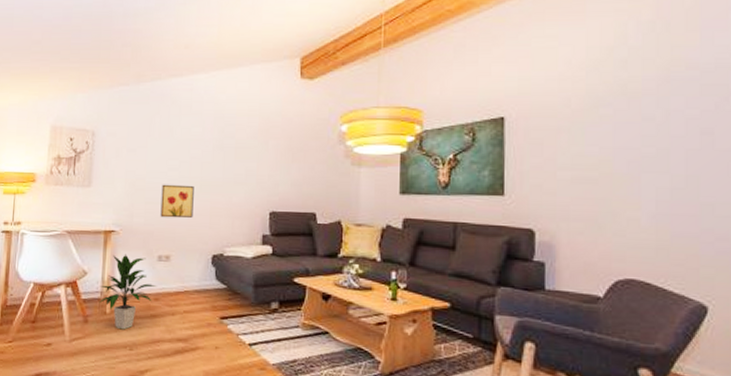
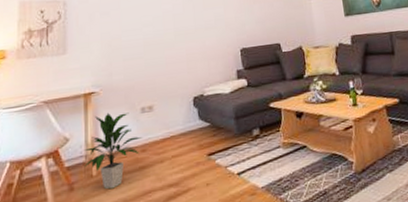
wall art: present [160,184,194,218] -> none [138,37,171,71]

